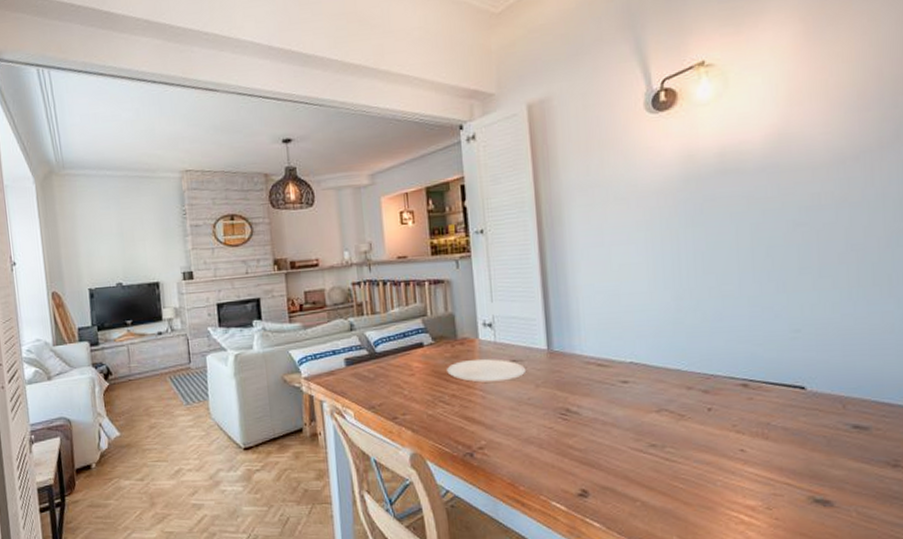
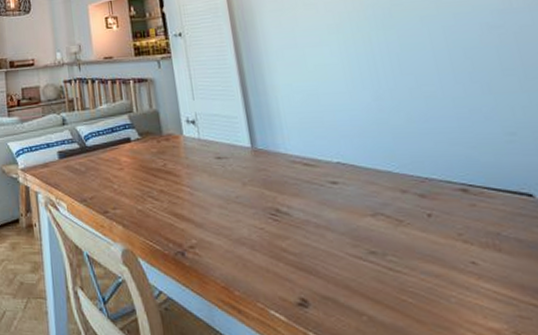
plate: present [447,358,527,383] -> none [154,154,232,179]

